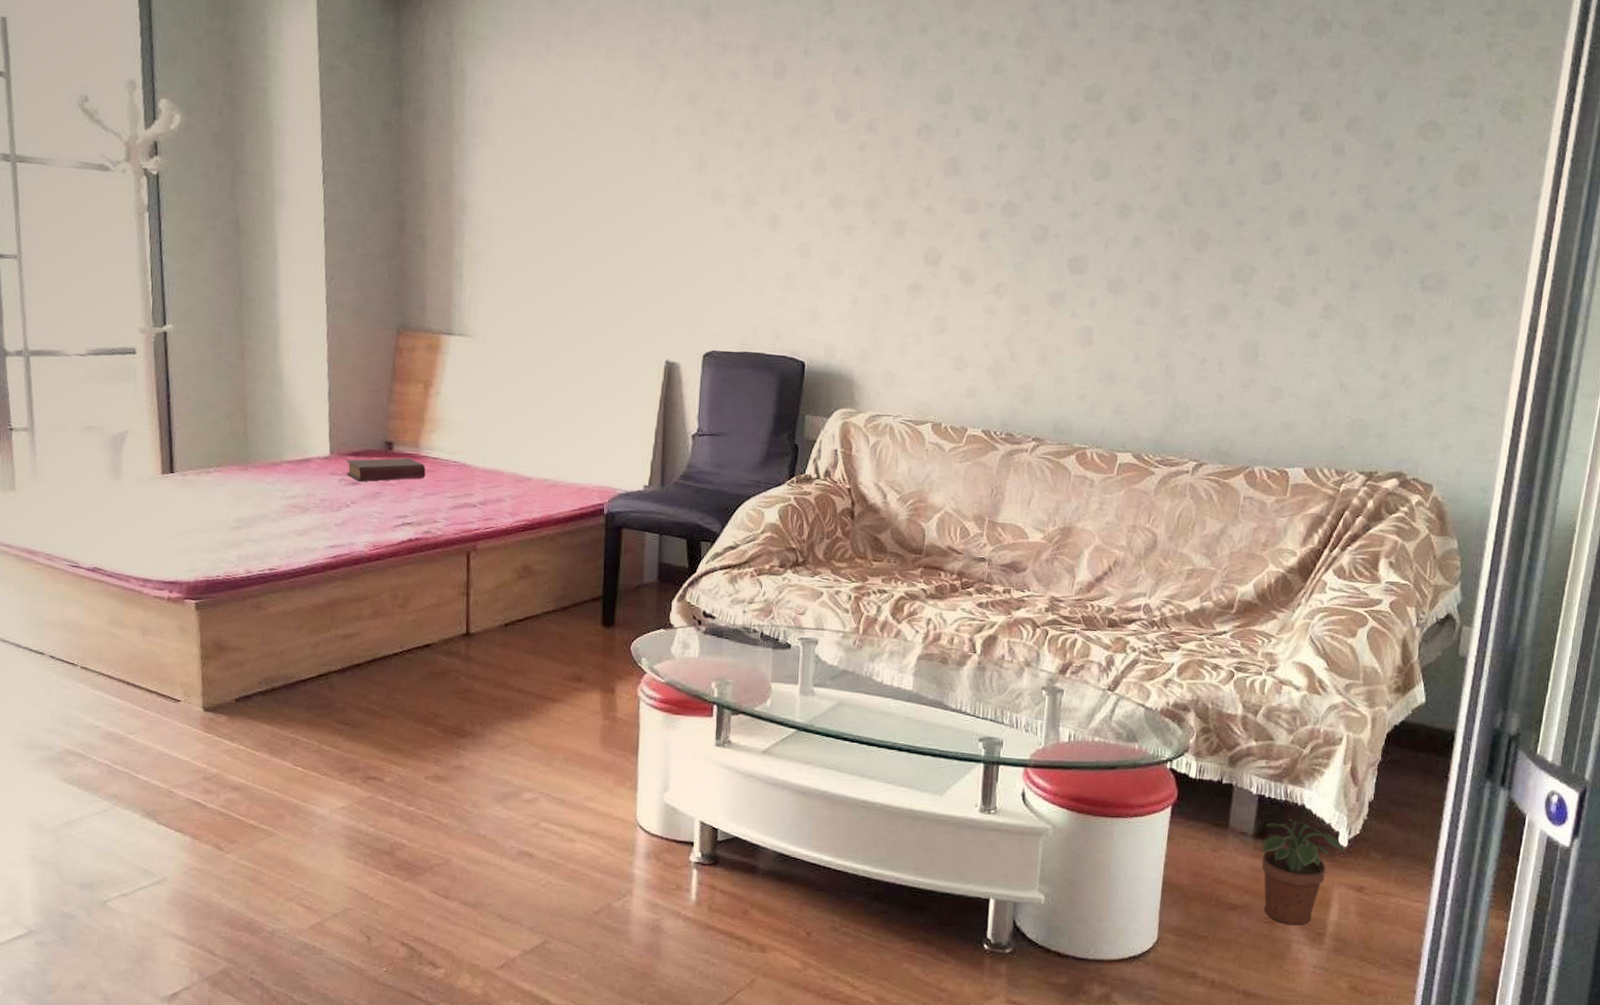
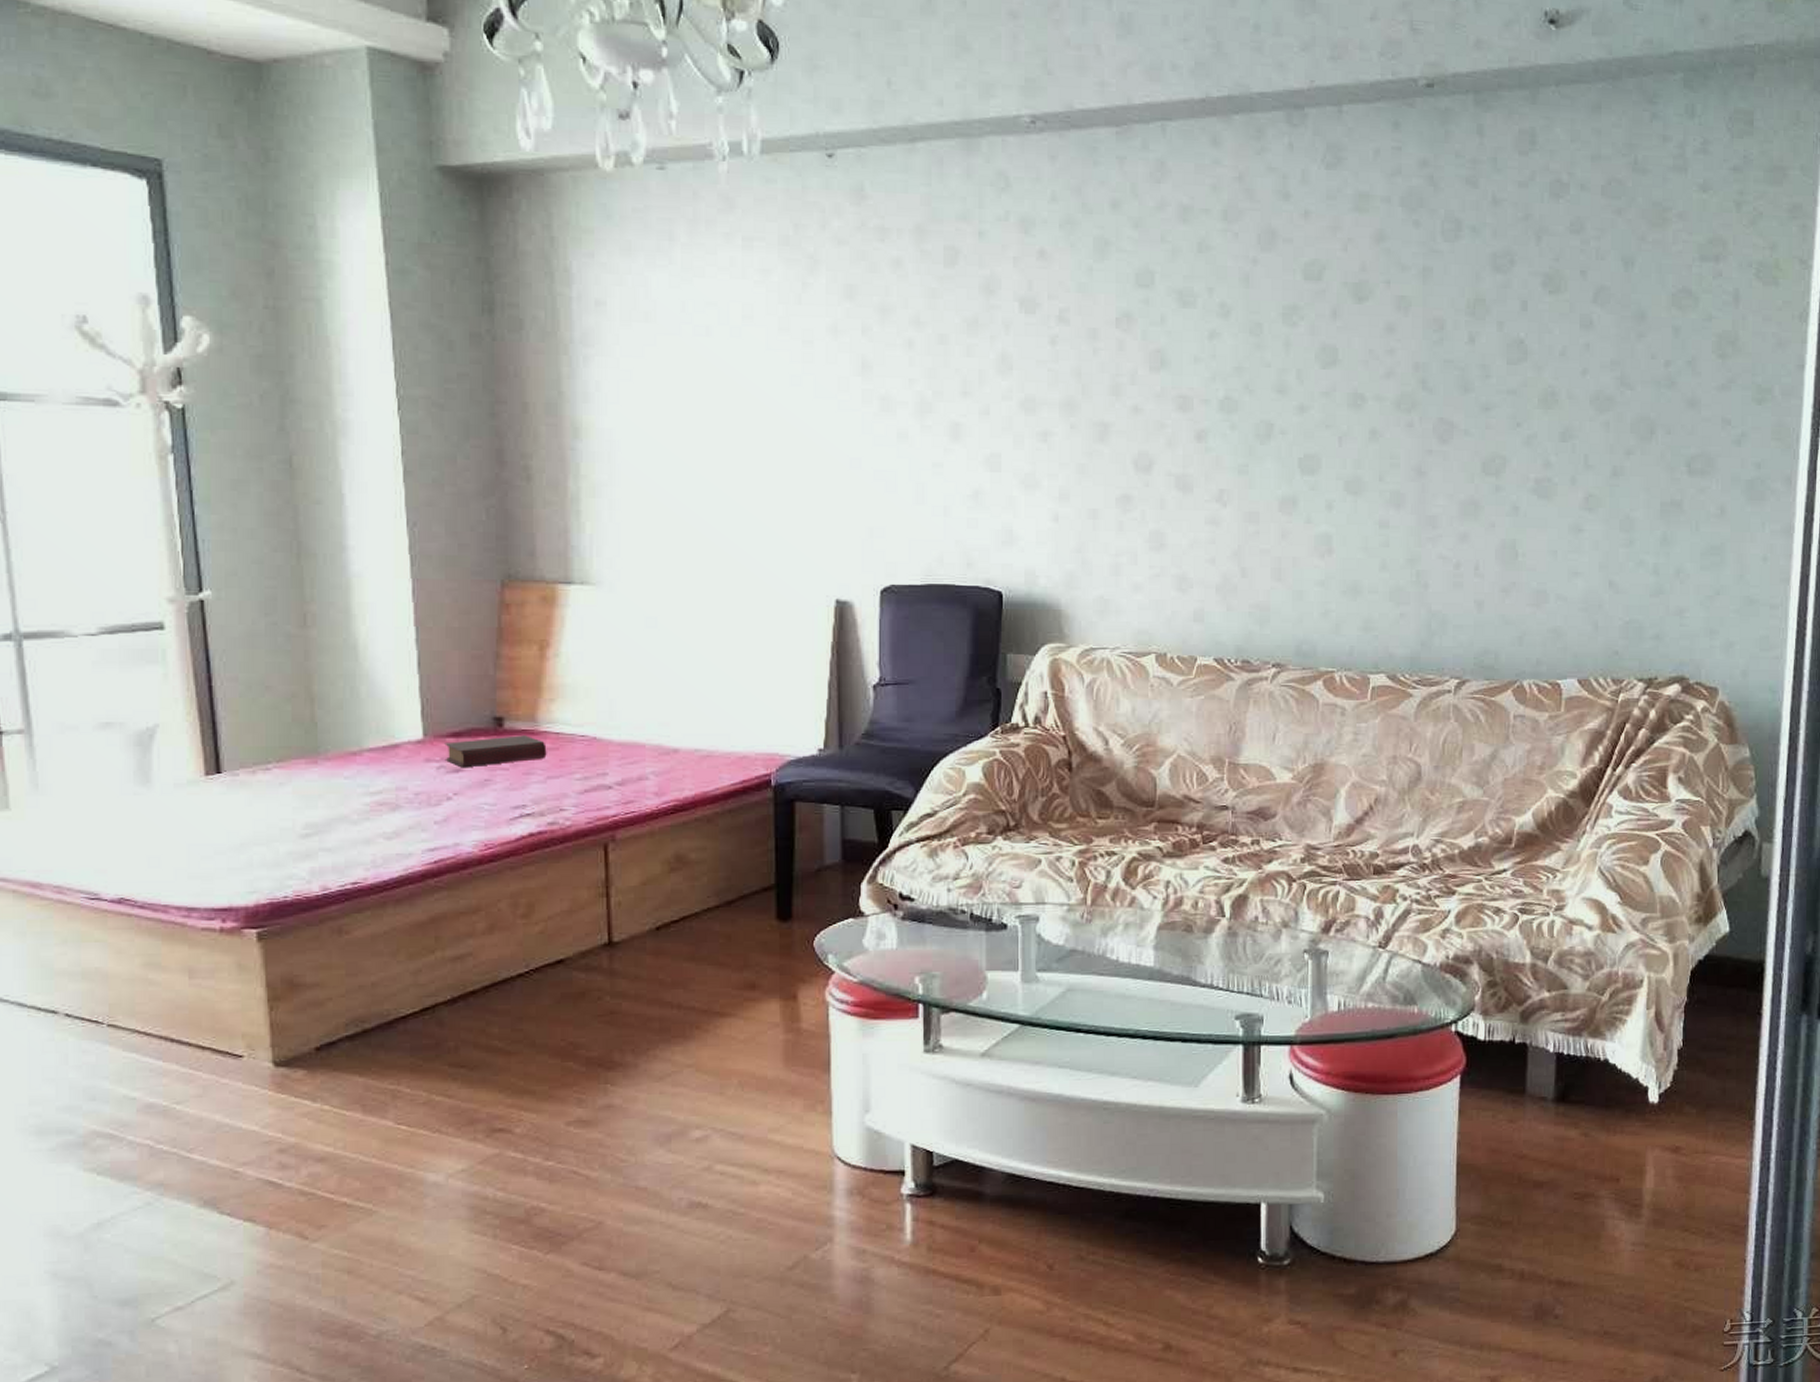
potted plant: present [1261,818,1345,926] -> none [1564,1076,1656,1199]

